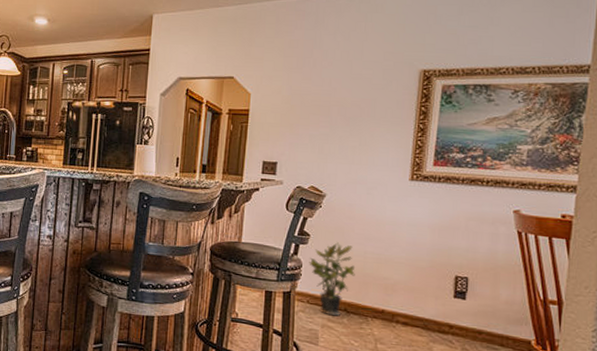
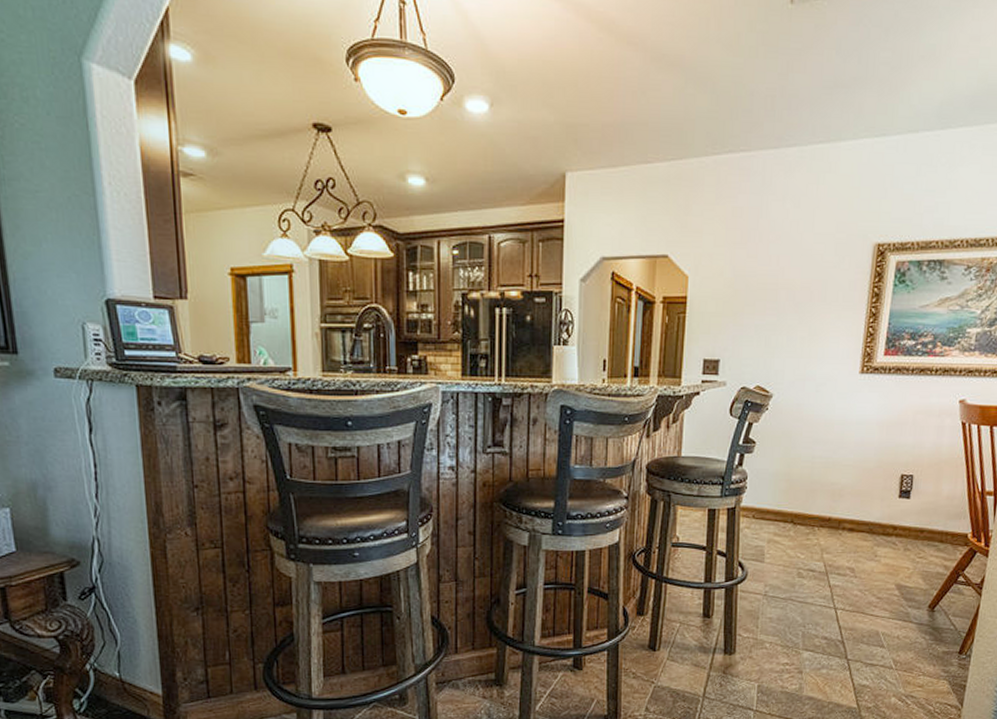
potted plant: present [309,242,355,316] -> none [754,448,802,529]

